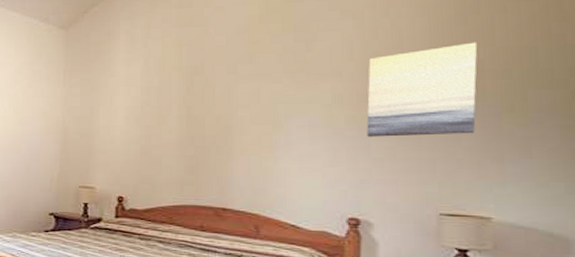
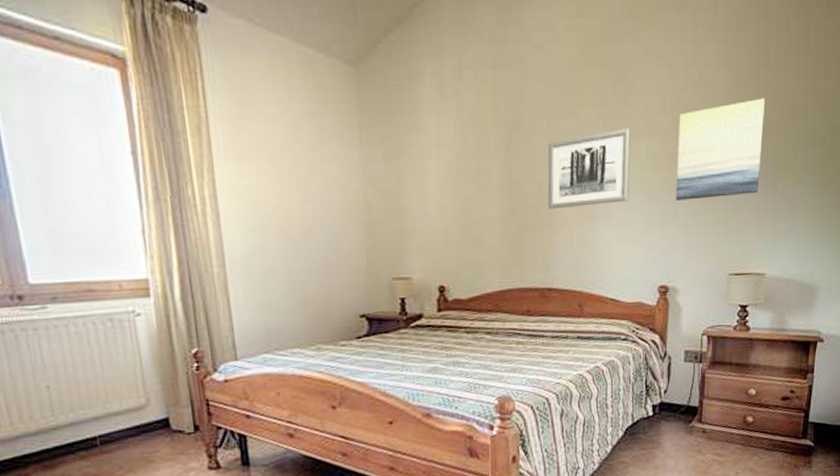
wall art: none [224,72,313,139] -> present [547,129,630,210]

